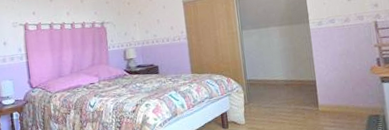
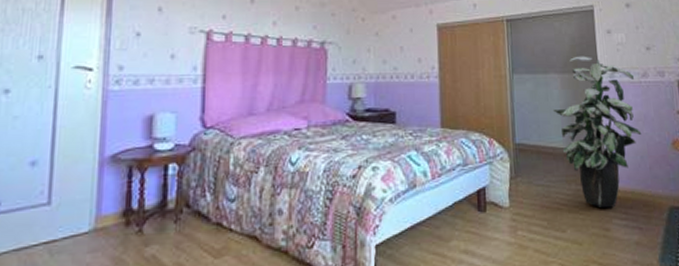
indoor plant: none [274,11,345,120] -> present [552,56,642,208]

